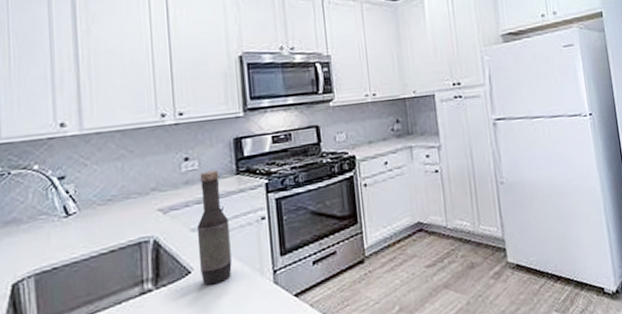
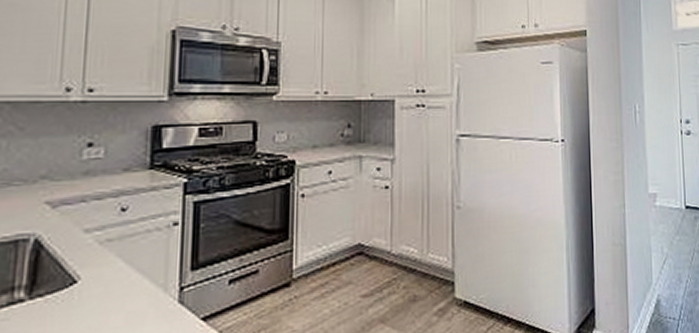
bottle: present [196,170,232,286] -> none [88,162,133,300]

